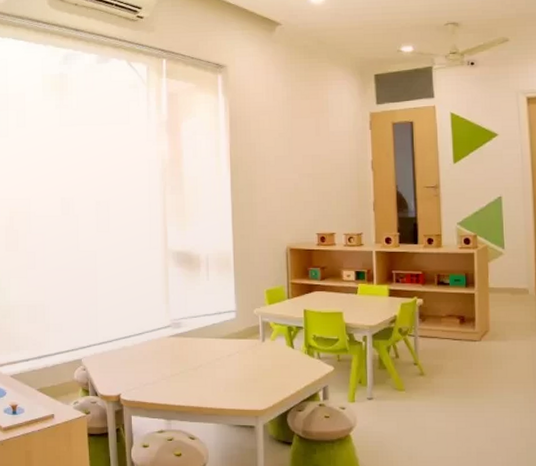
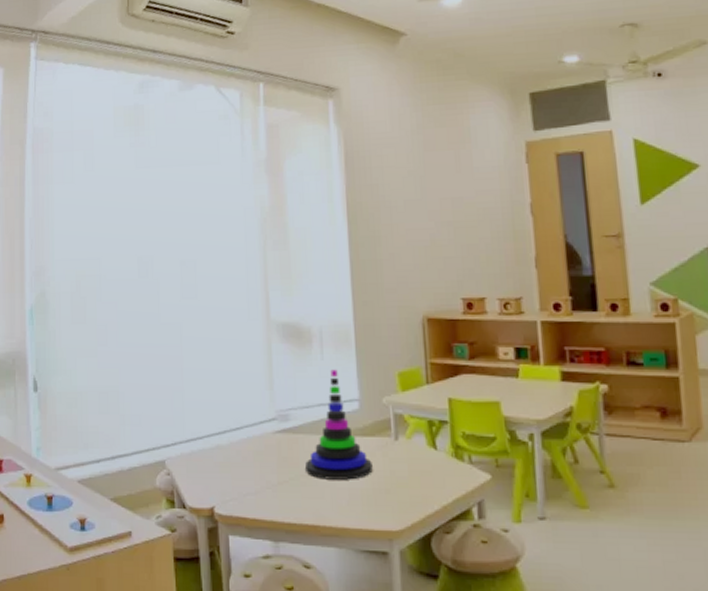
stacking toy: none [193,288,245,372] -> present [305,369,373,480]

